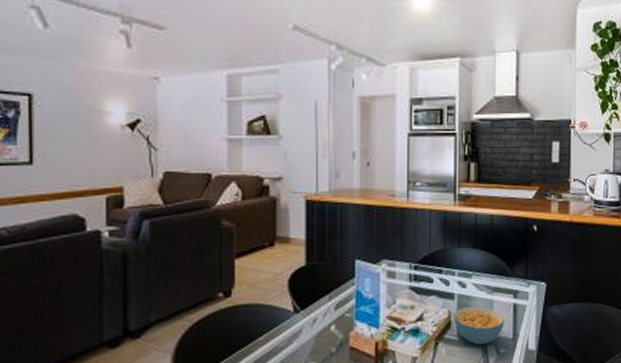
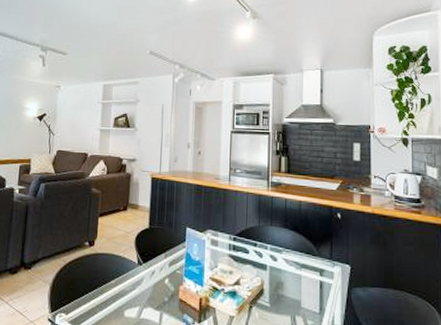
cereal bowl: present [453,306,505,345] -> none [266,277,312,314]

